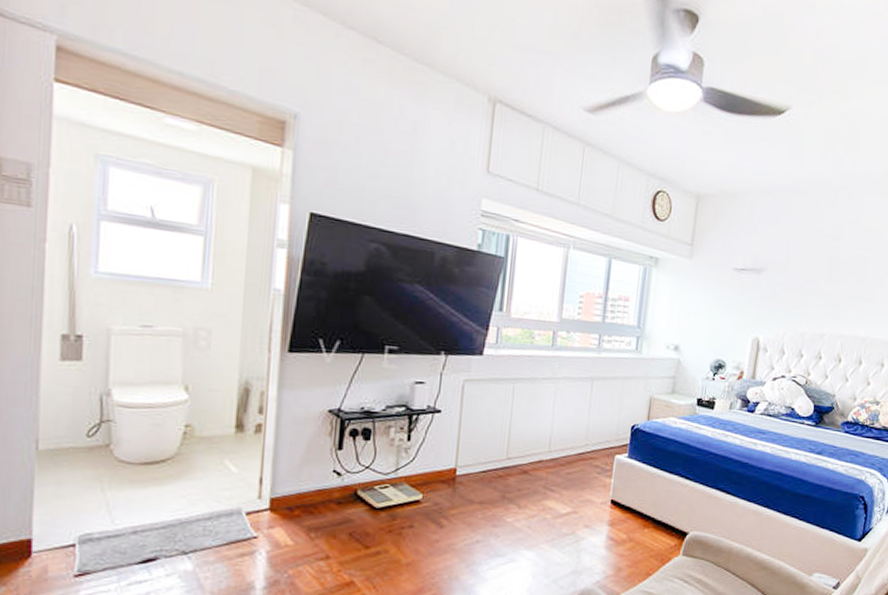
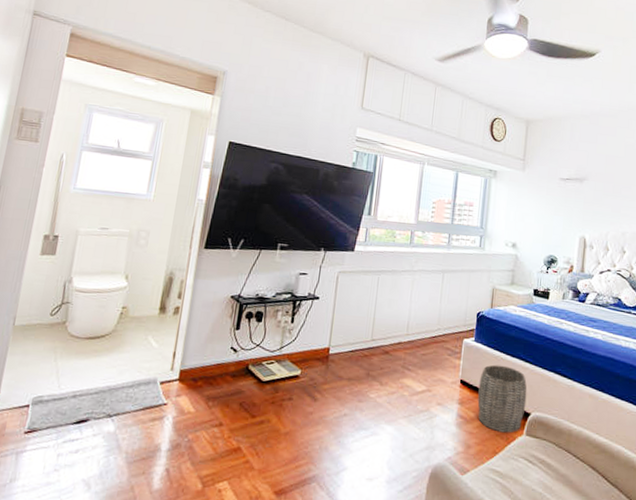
woven basket: none [630,482,686,554] -> present [477,364,528,433]

